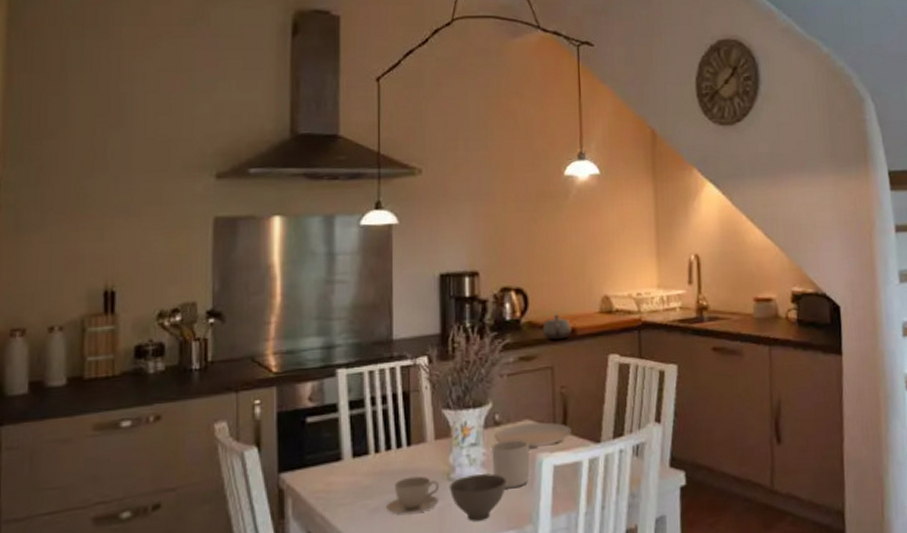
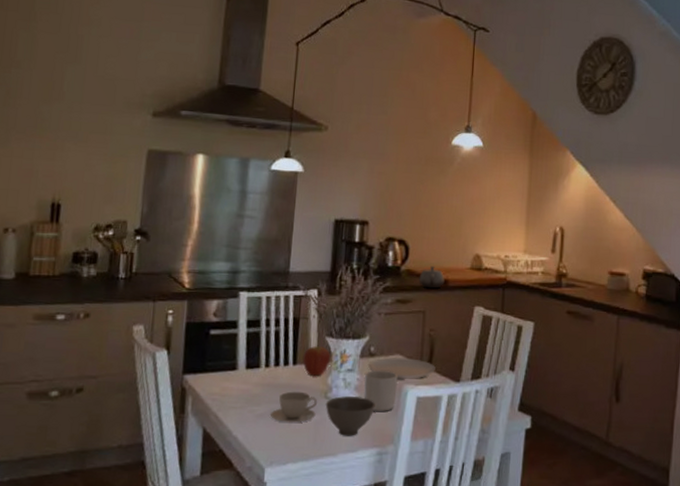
fruit: none [418,420,449,456] -> present [302,345,330,376]

